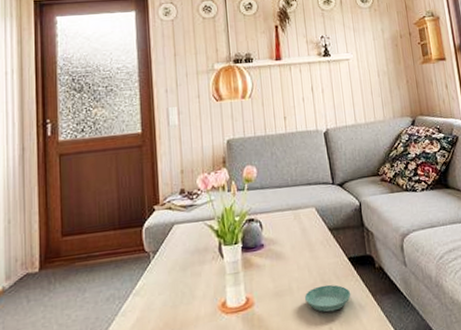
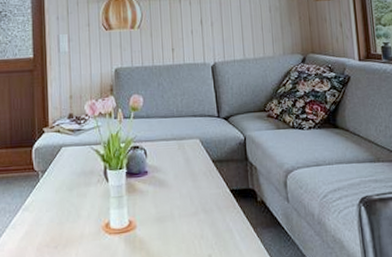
saucer: present [305,284,351,313] -> none [186,214,232,241]

